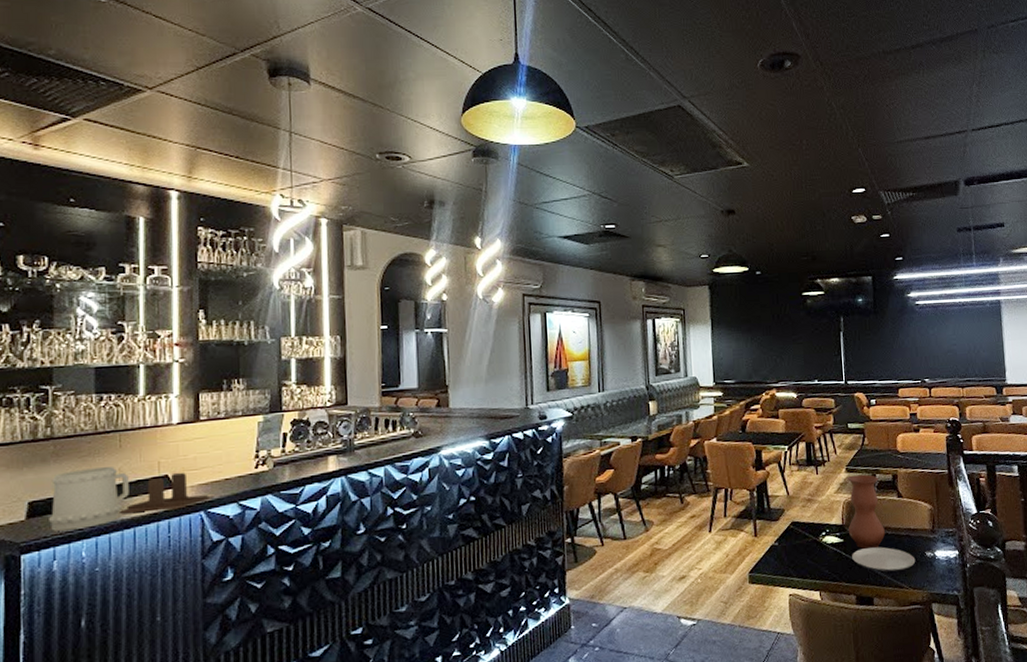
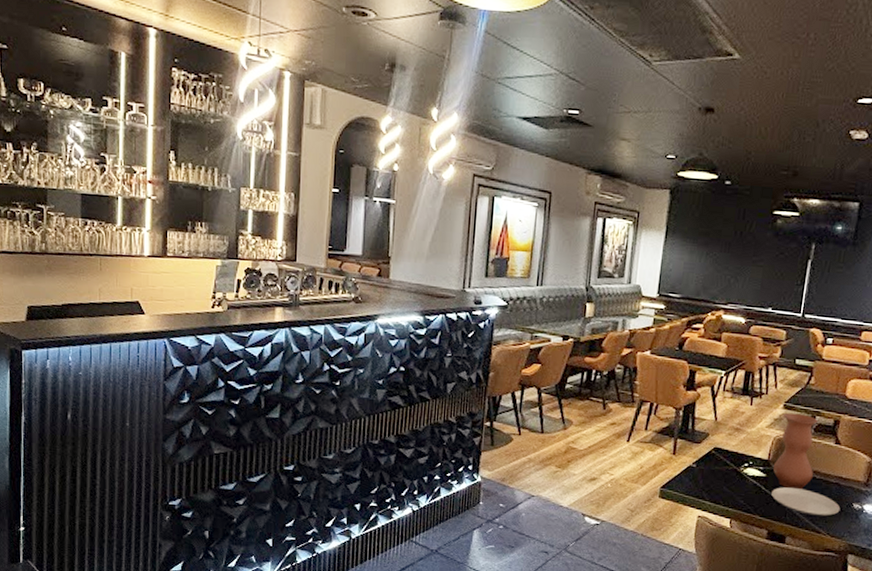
beer mug: present [49,466,129,532] -> none [44,284,107,337]
napkin holder: present [118,472,214,515] -> none [98,300,176,334]

